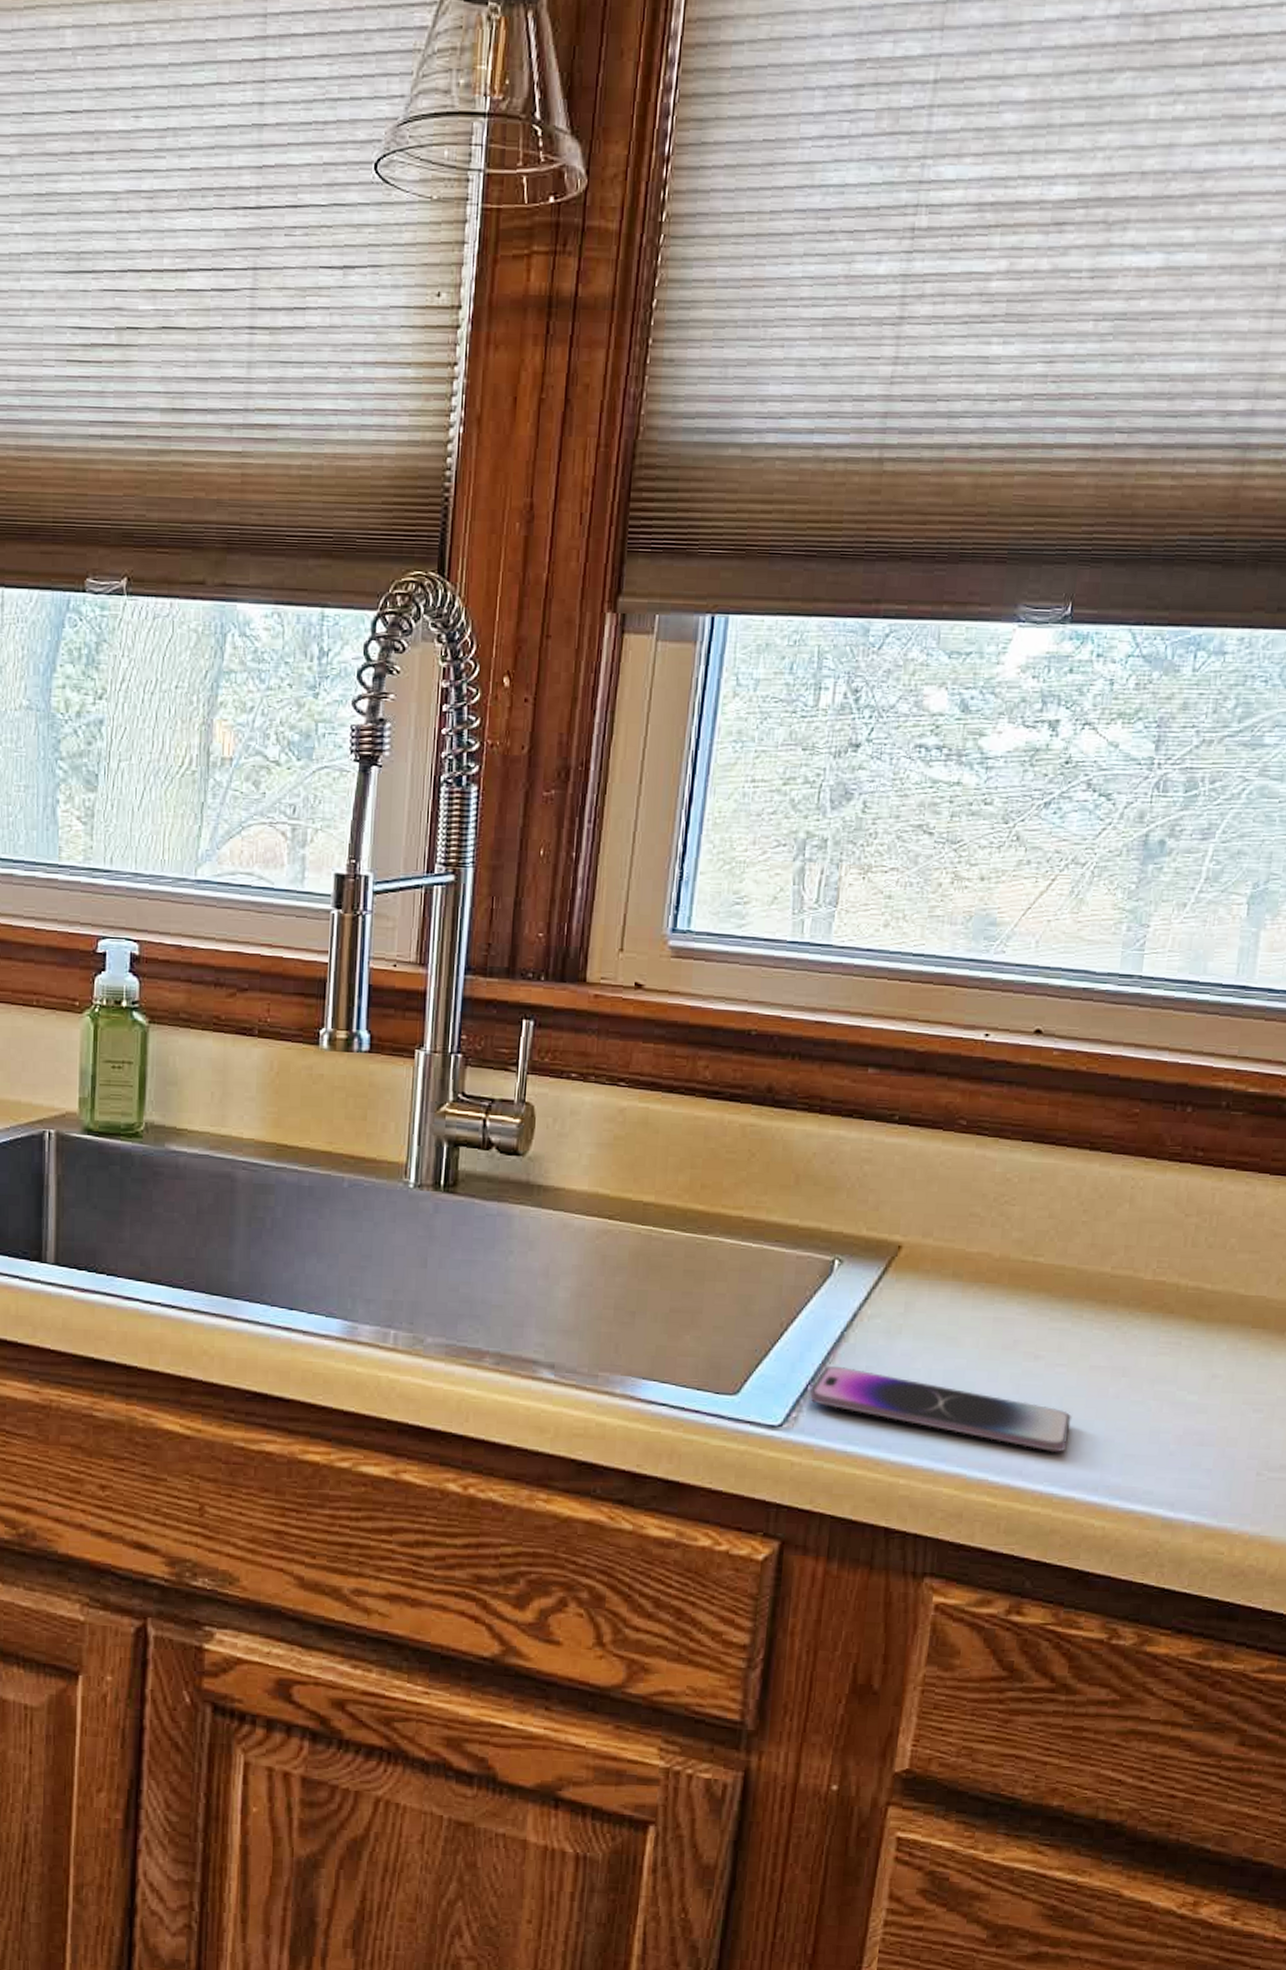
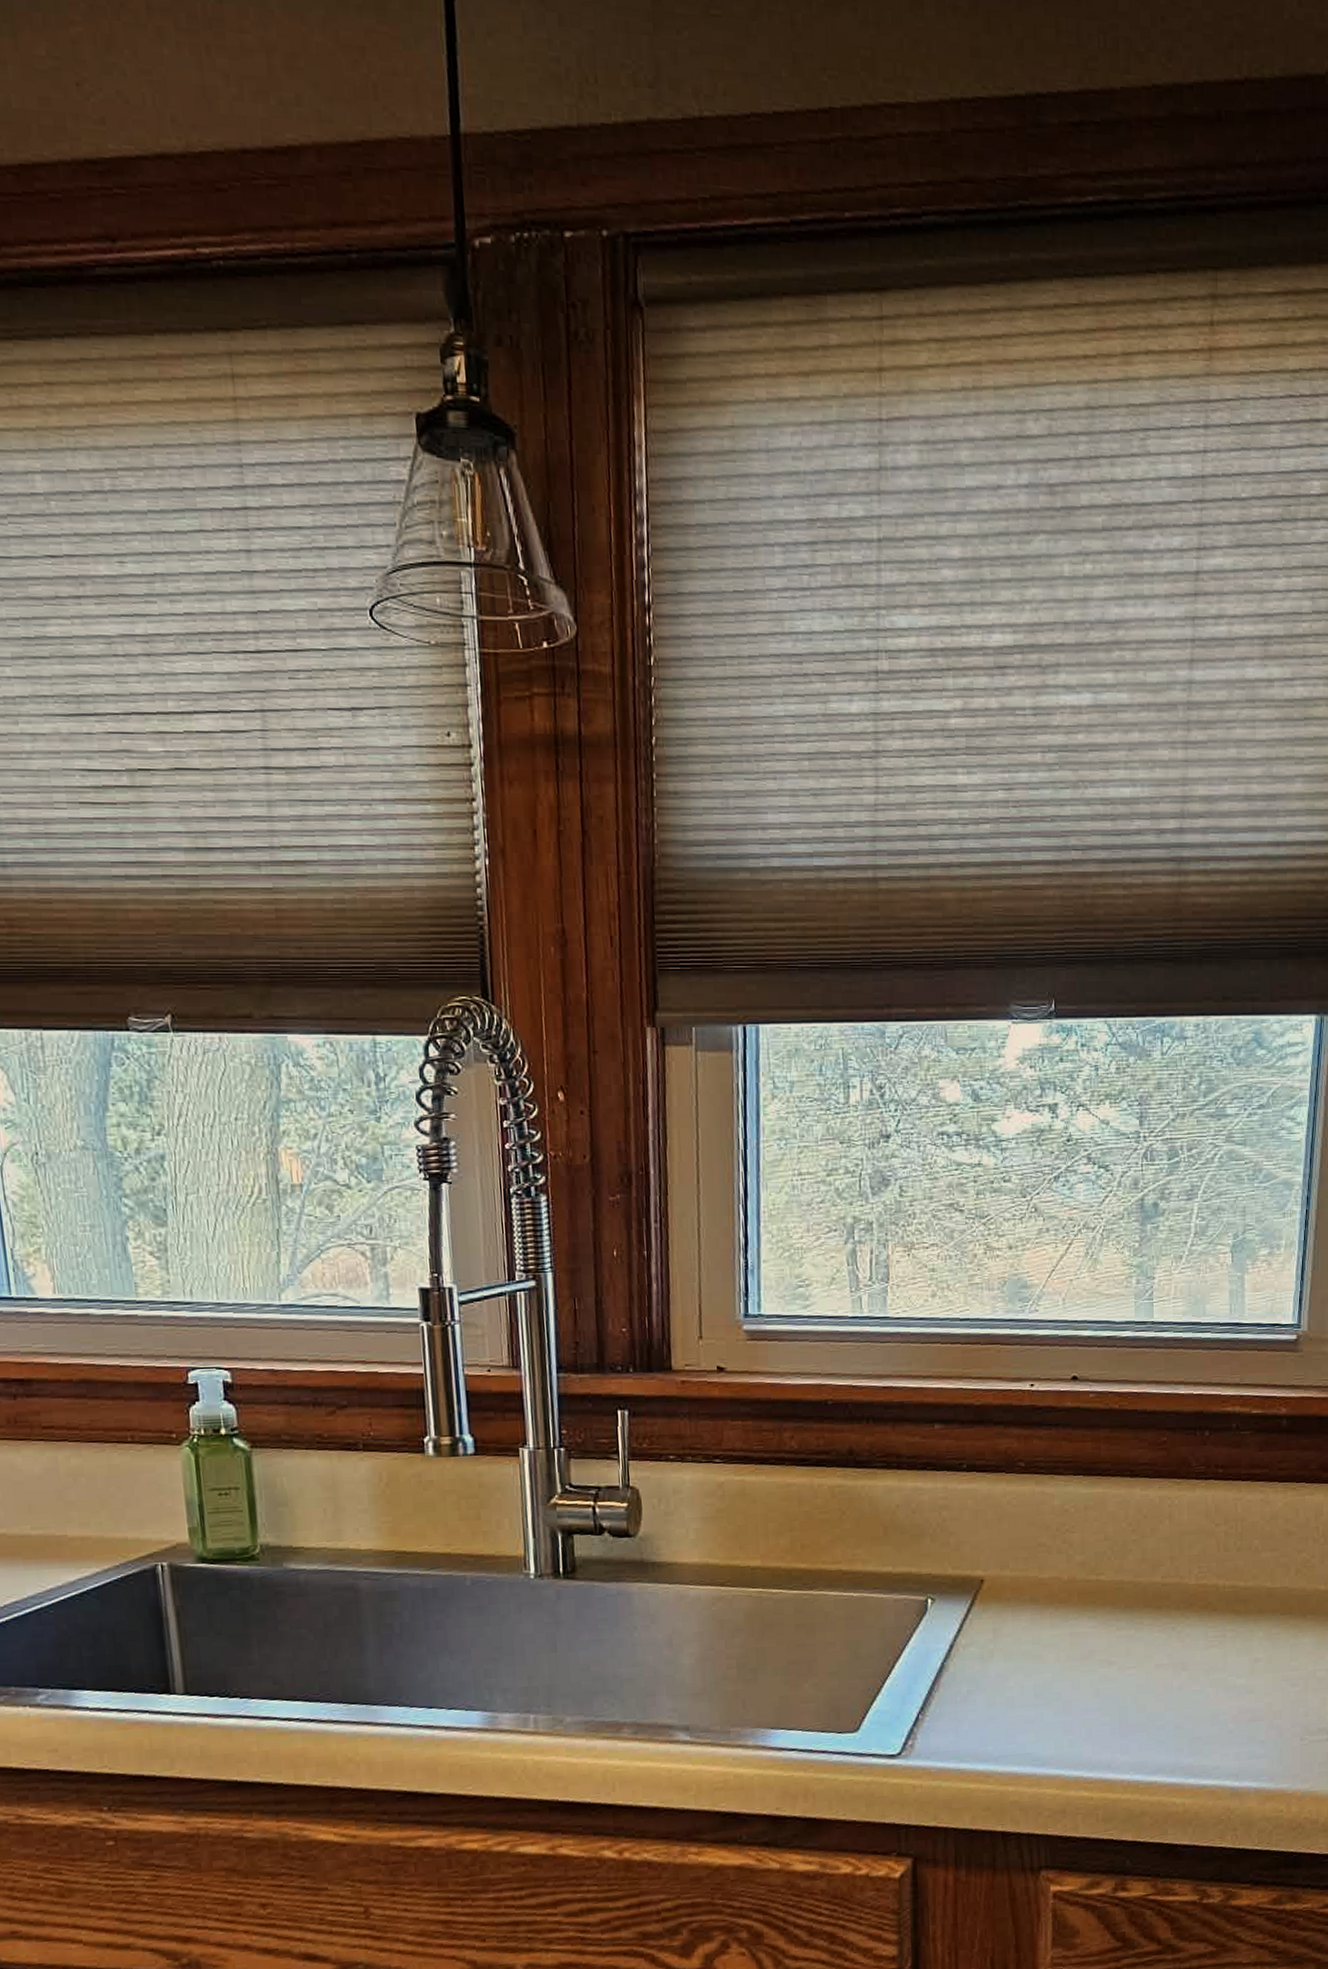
smartphone: present [809,1365,1073,1452] -> none [921,1693,1146,1744]

